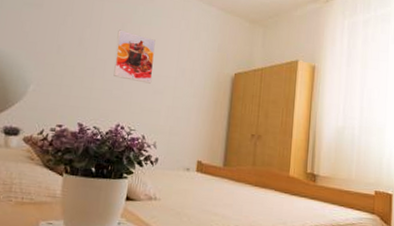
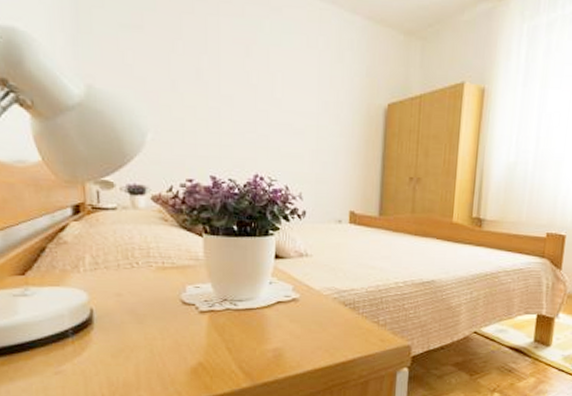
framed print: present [113,29,156,84] -> none [242,54,290,123]

